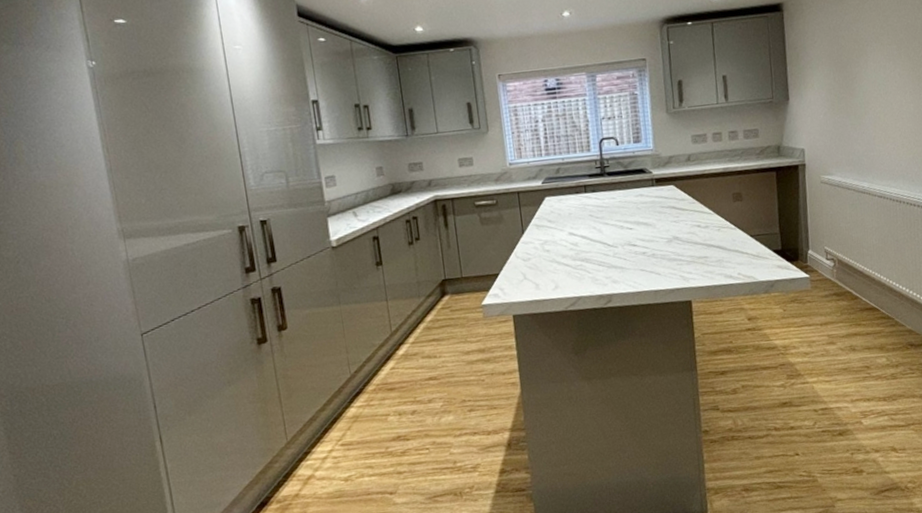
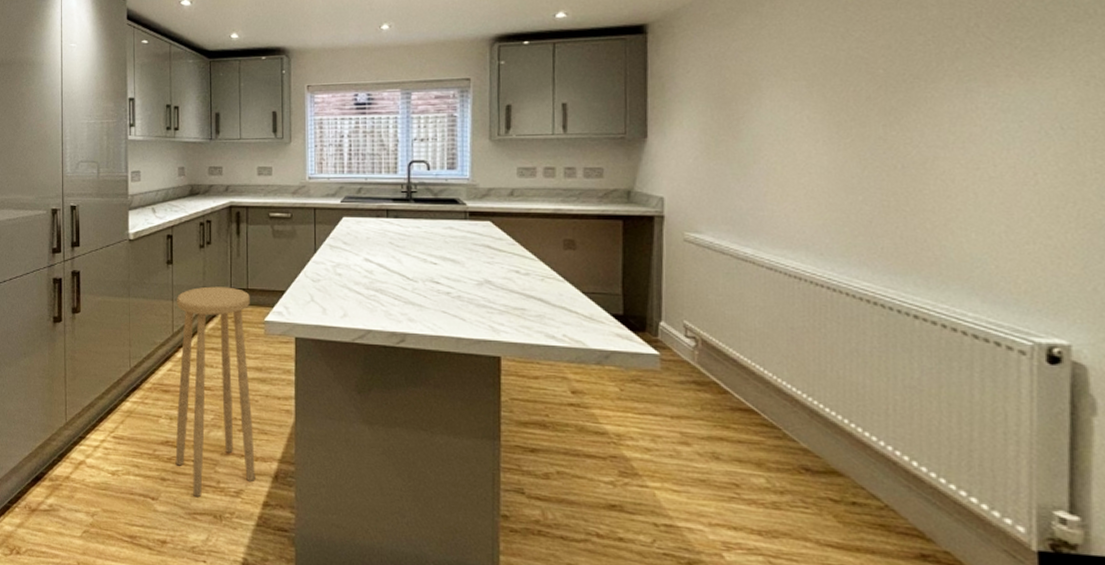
stool: none [391,278,490,481] -> present [175,286,255,497]

